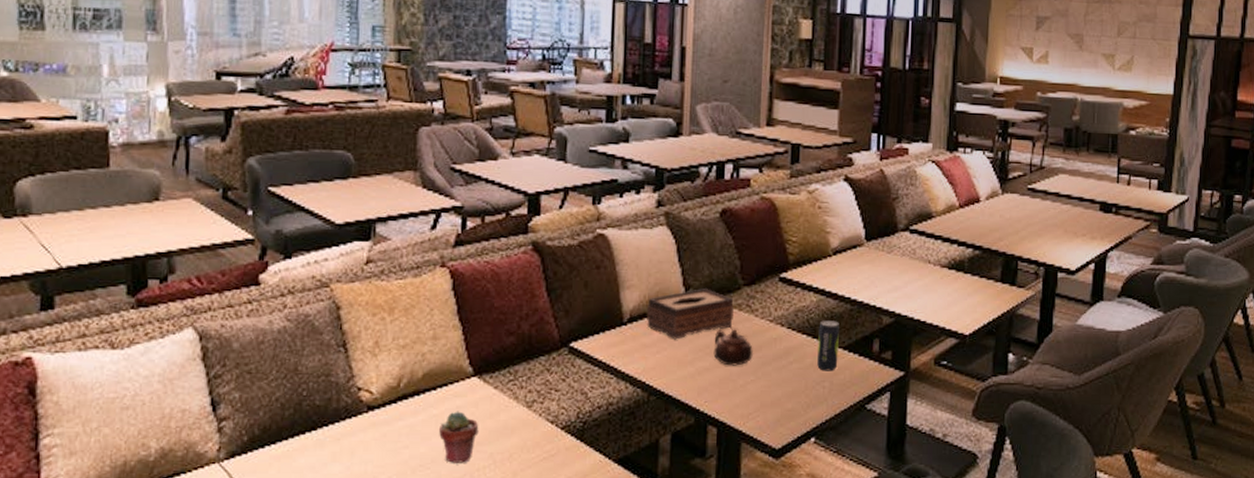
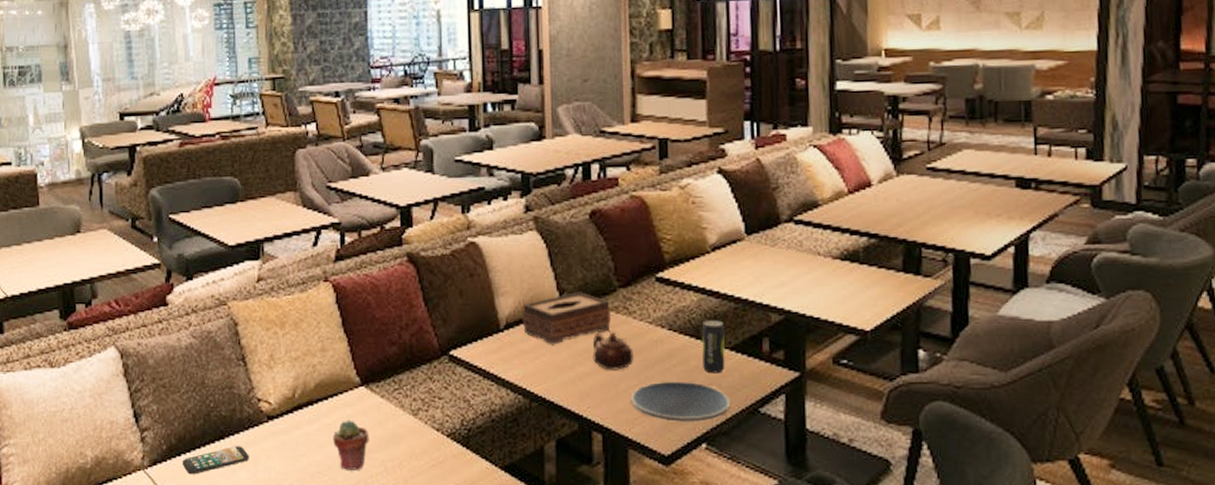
smartphone: none [265,437,344,468] -> present [182,446,249,475]
plate: none [747,377,841,417] -> present [631,381,731,422]

